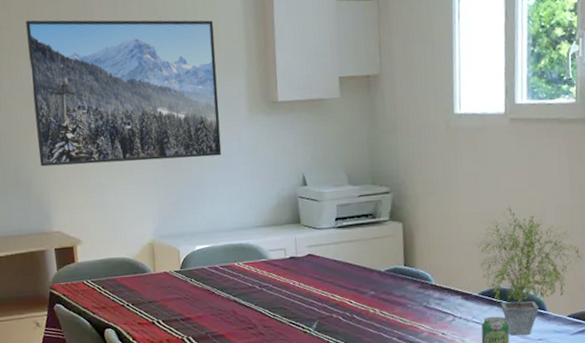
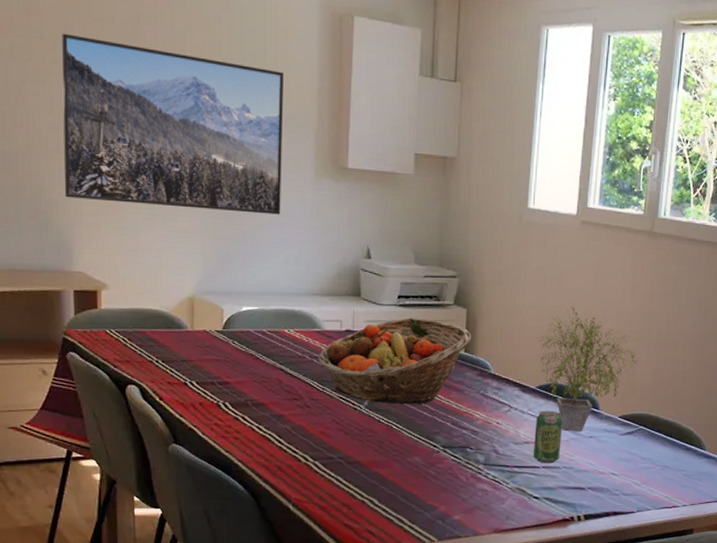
fruit basket: none [266,237,410,325] -> present [318,318,472,405]

